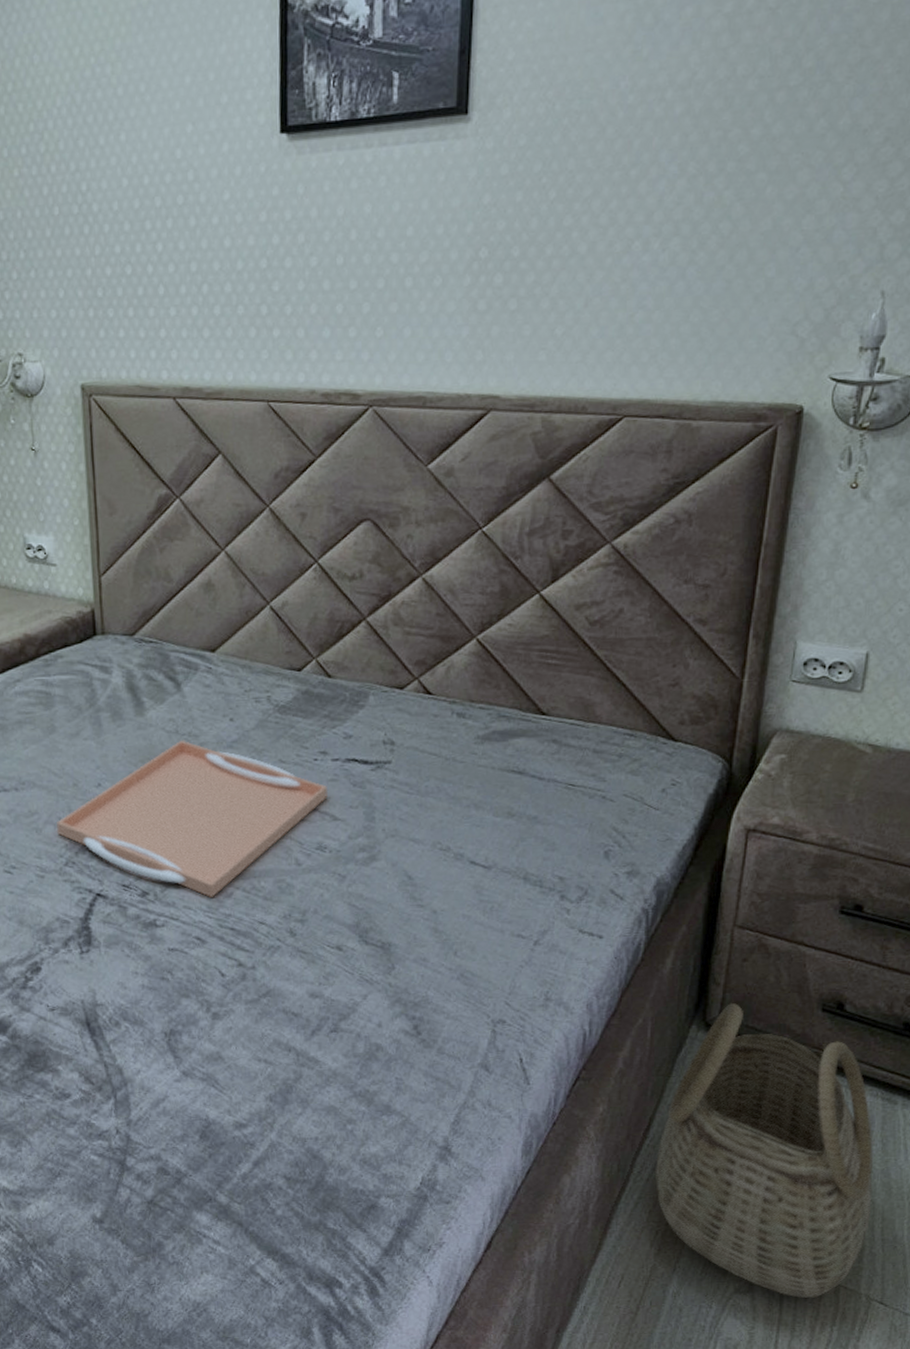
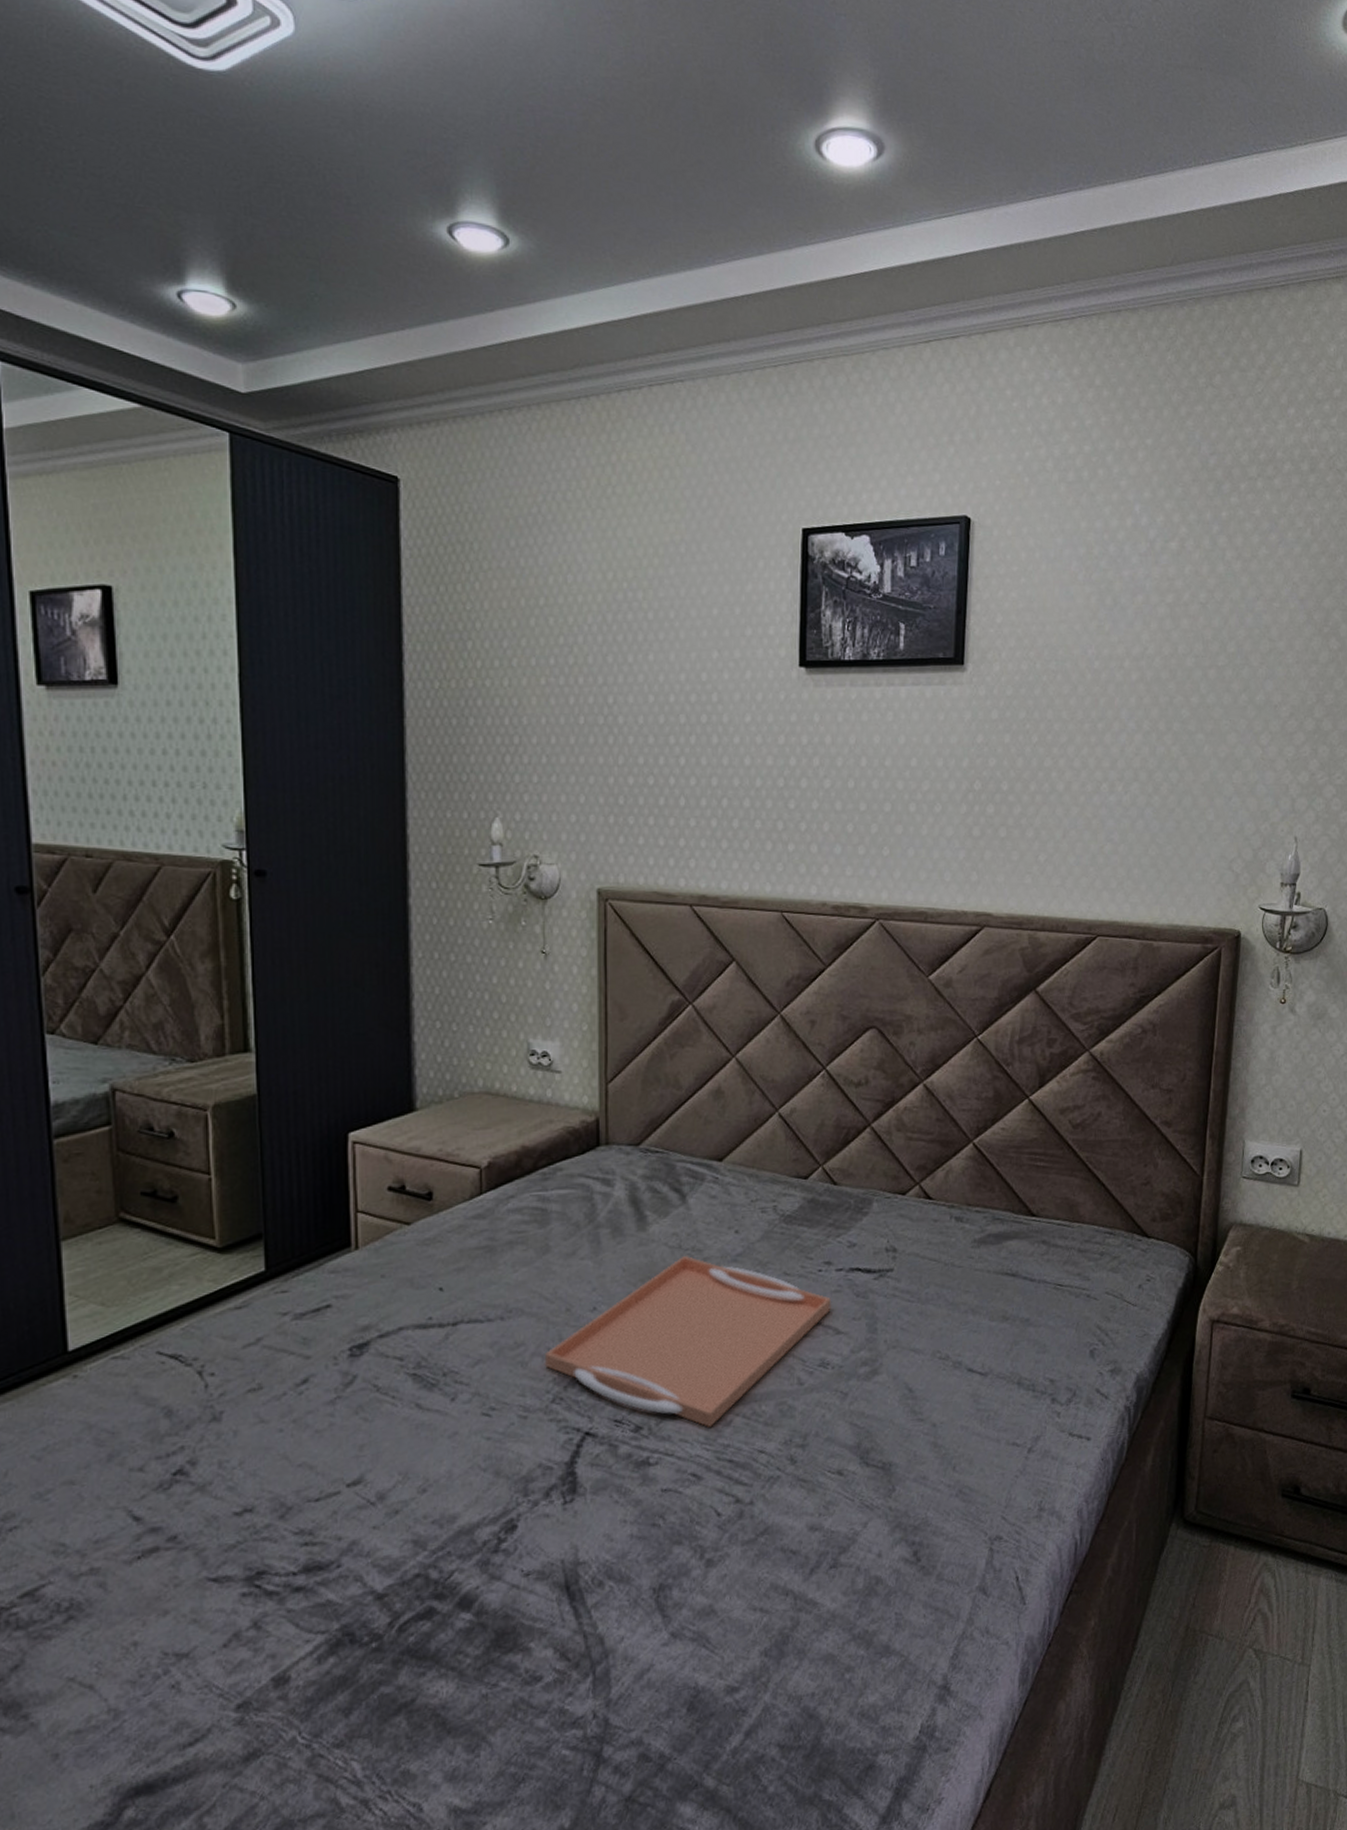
basket: present [656,1002,873,1298] -> none [1144,1496,1333,1805]

